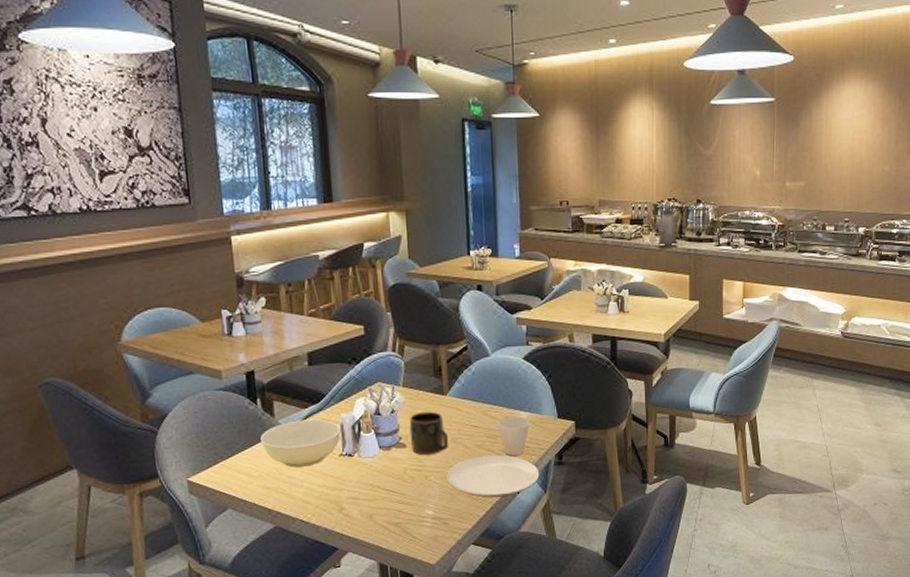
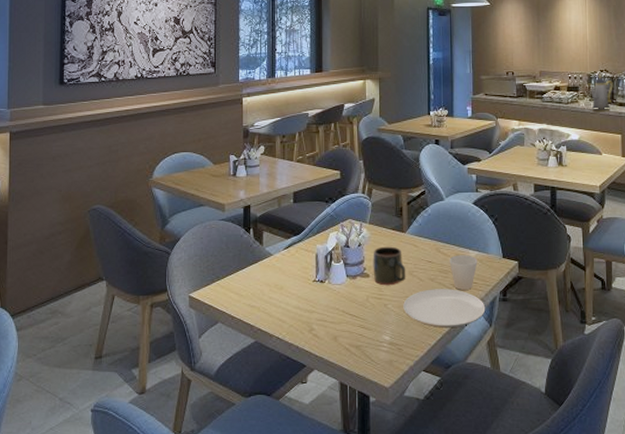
bowl: present [260,419,341,467] -> none [250,248,316,289]

